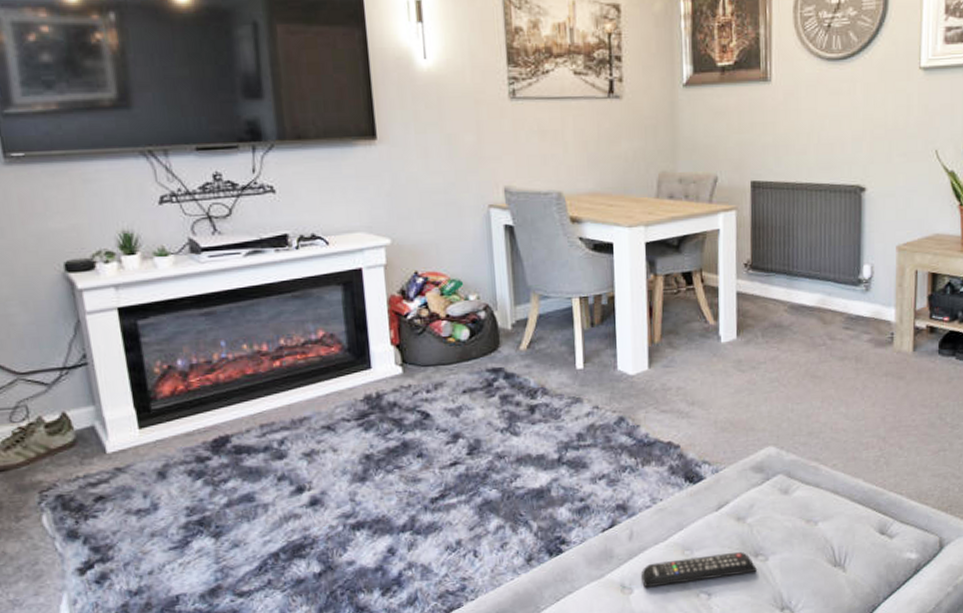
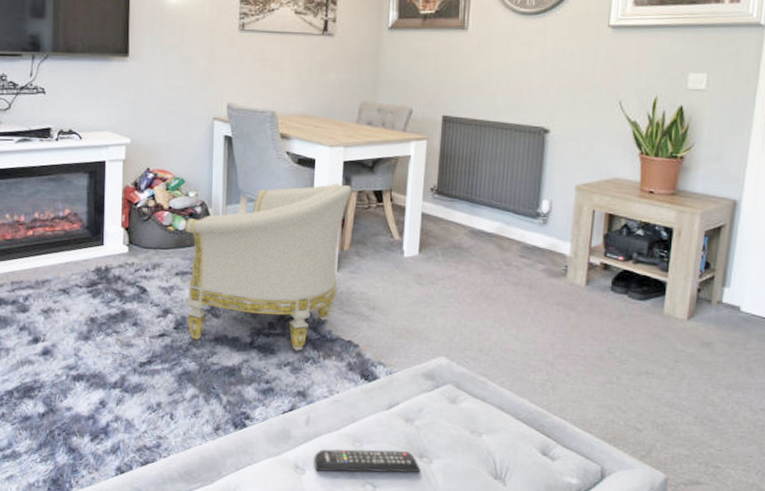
armchair: none [466,267,658,464] -> present [184,183,352,351]

